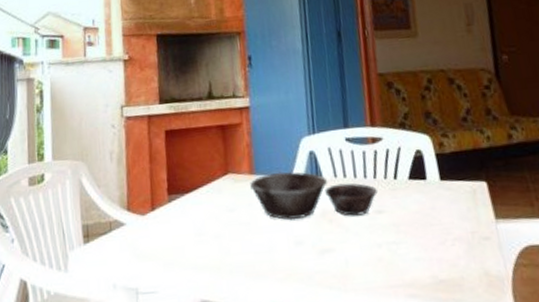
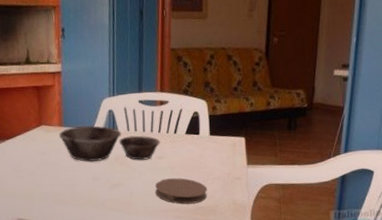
coaster: none [377,239,448,277] -> present [155,178,208,204]

